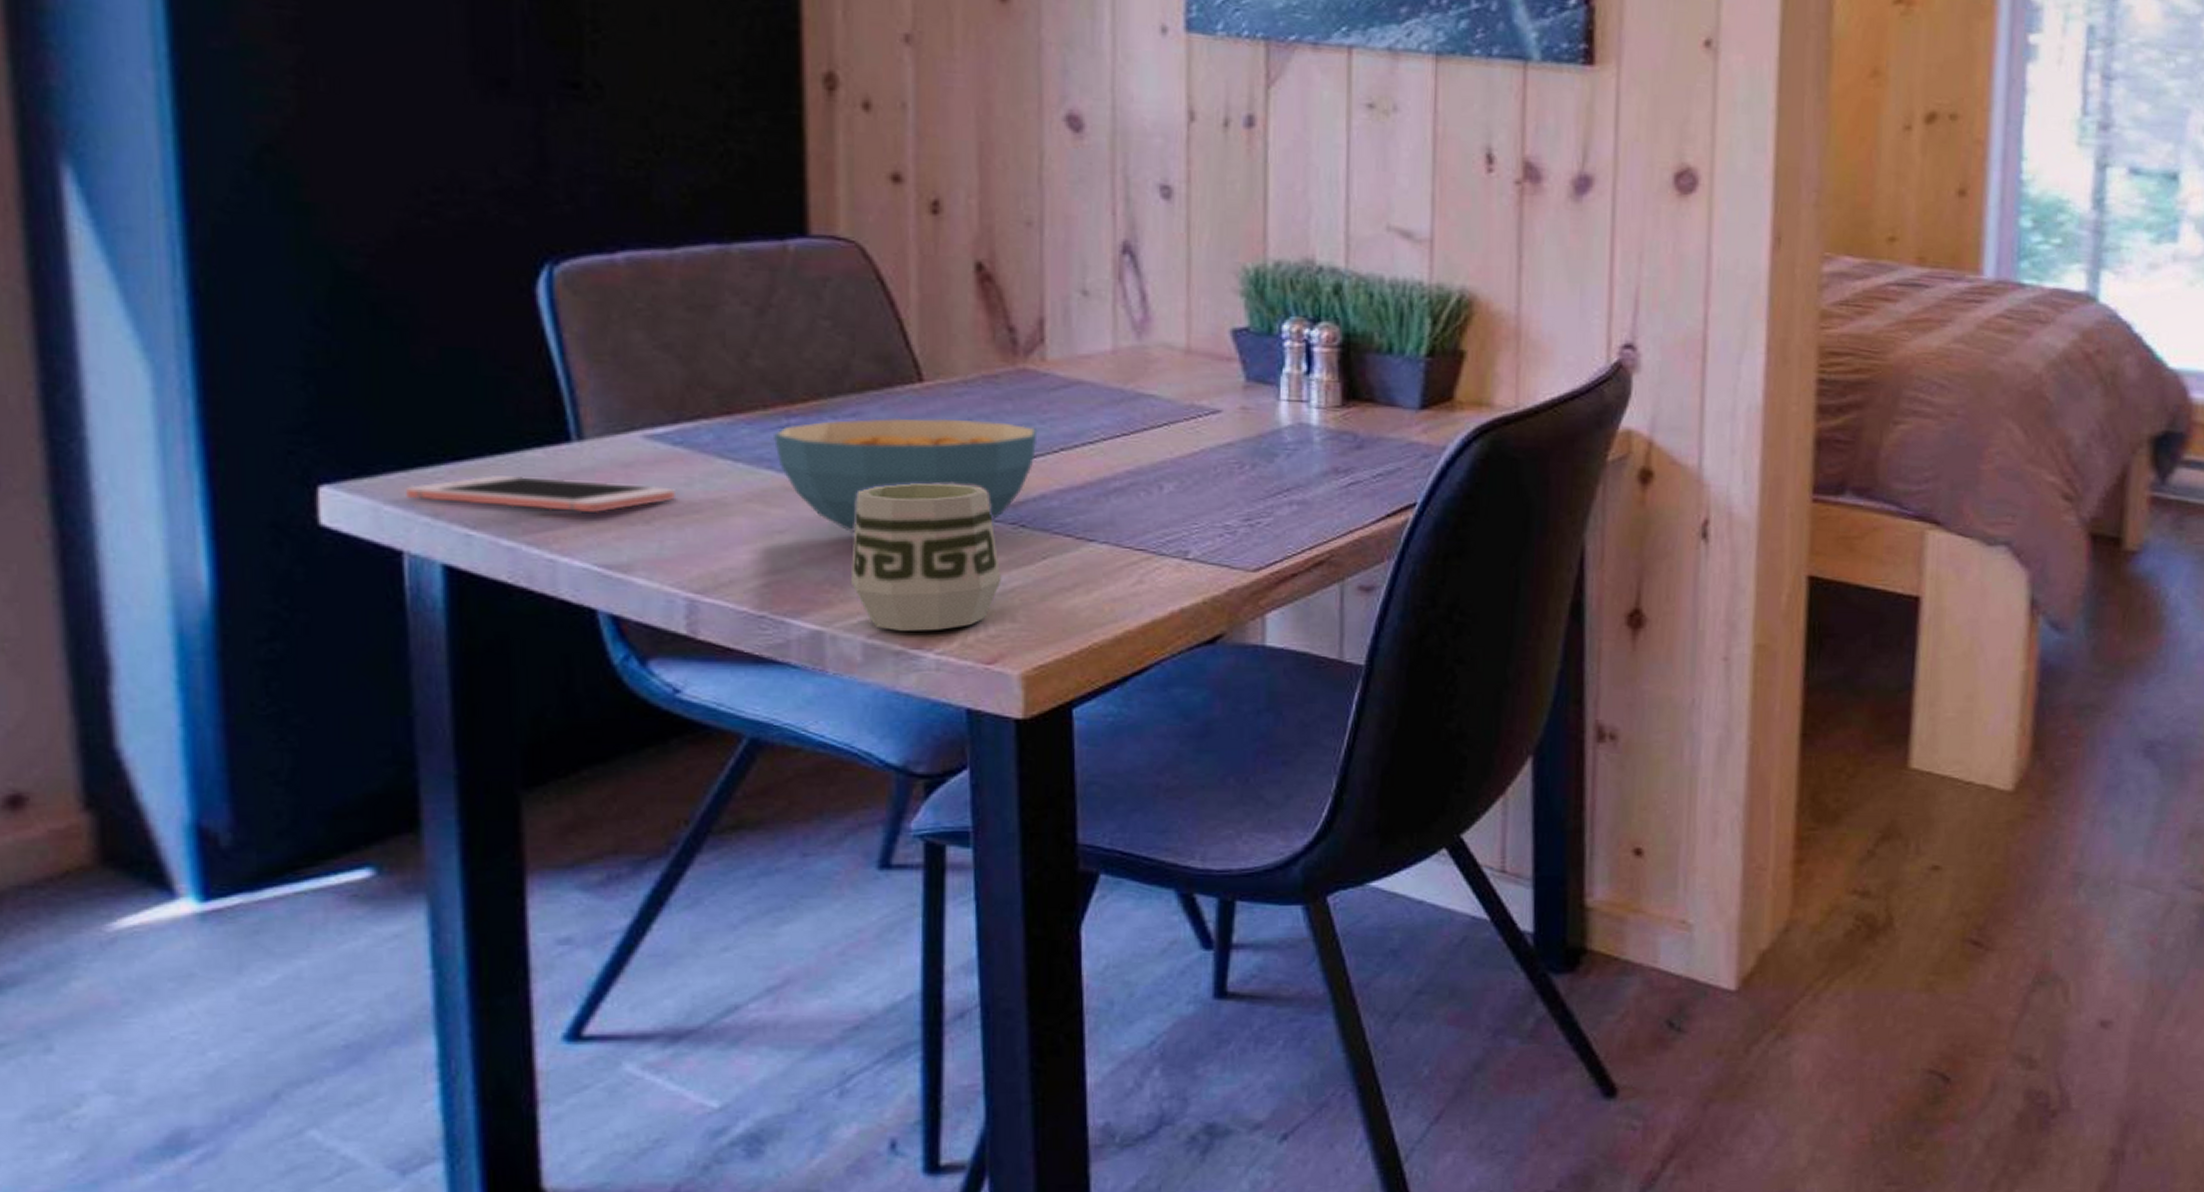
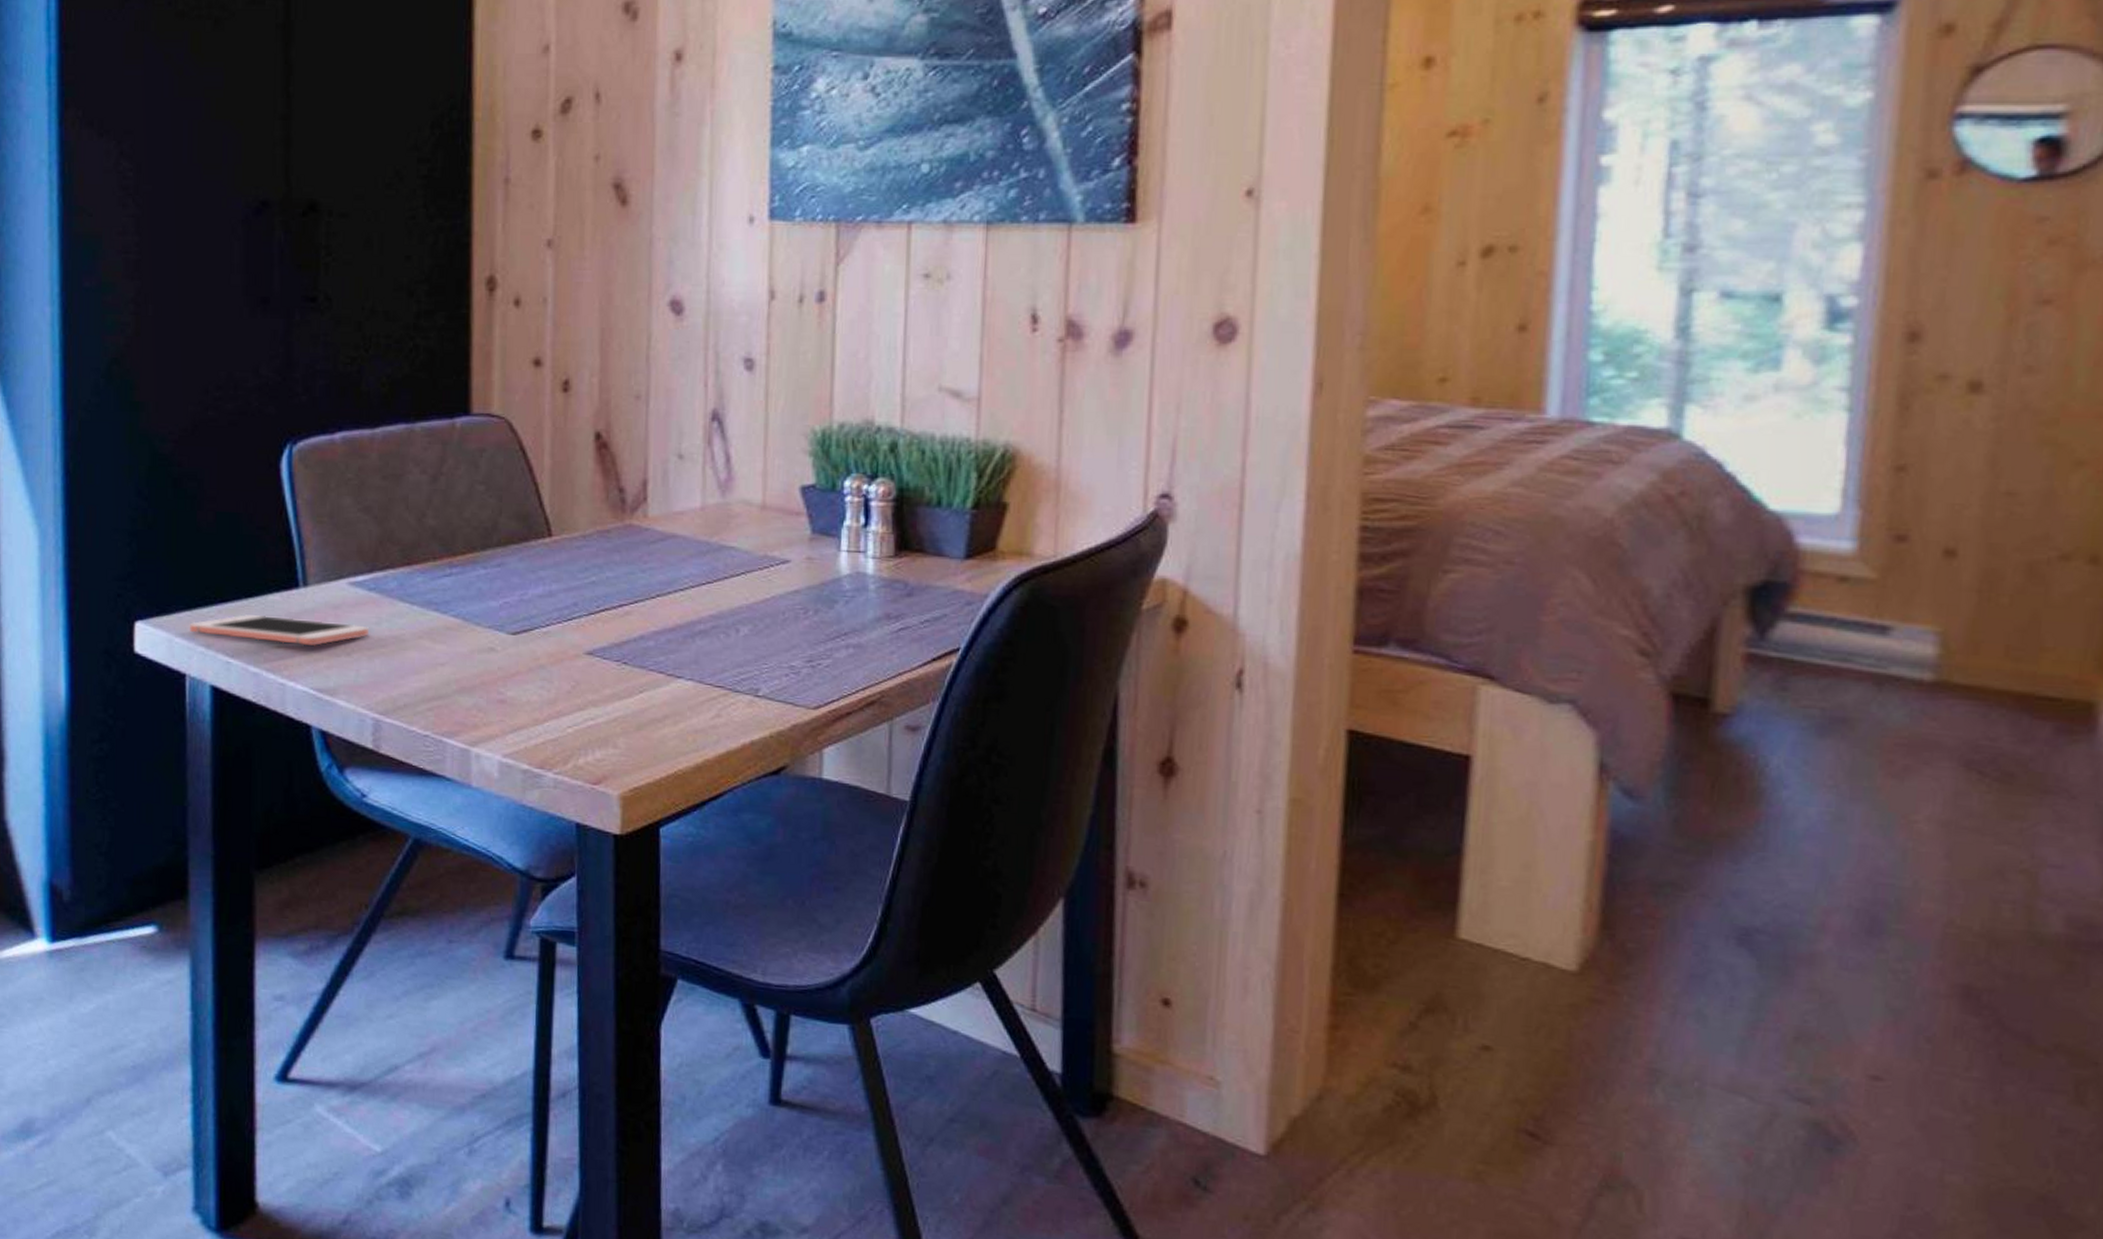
cereal bowl: present [774,417,1038,532] -> none [440,567,639,666]
cup: present [851,482,1002,631] -> none [492,624,607,753]

